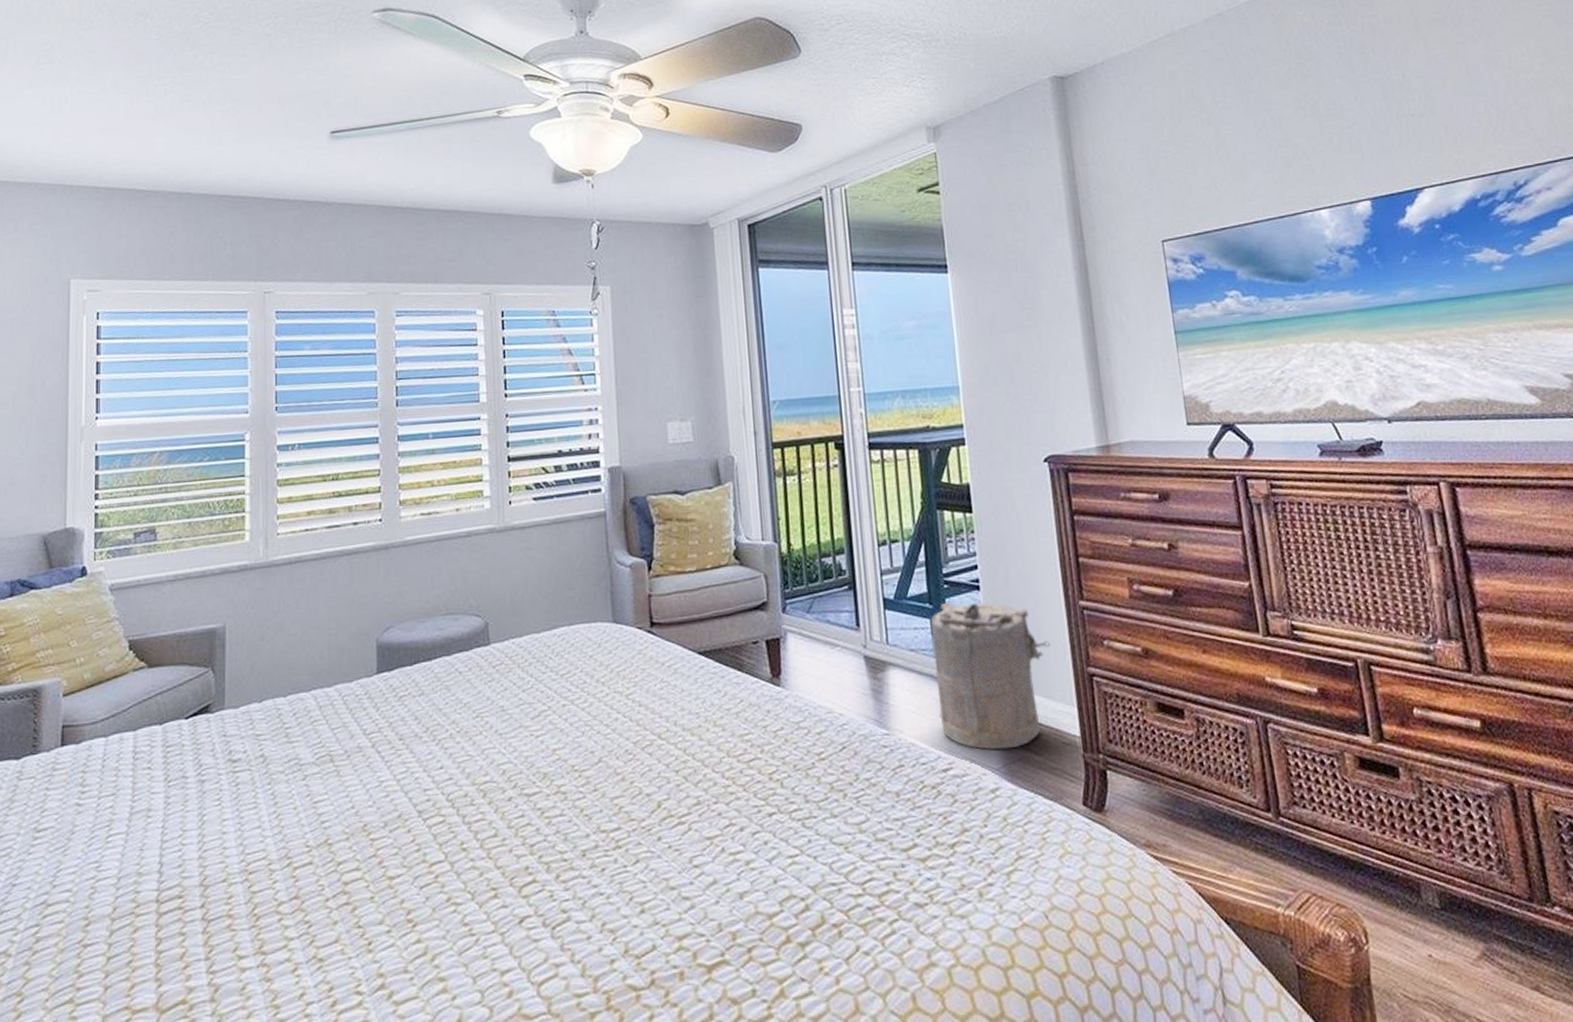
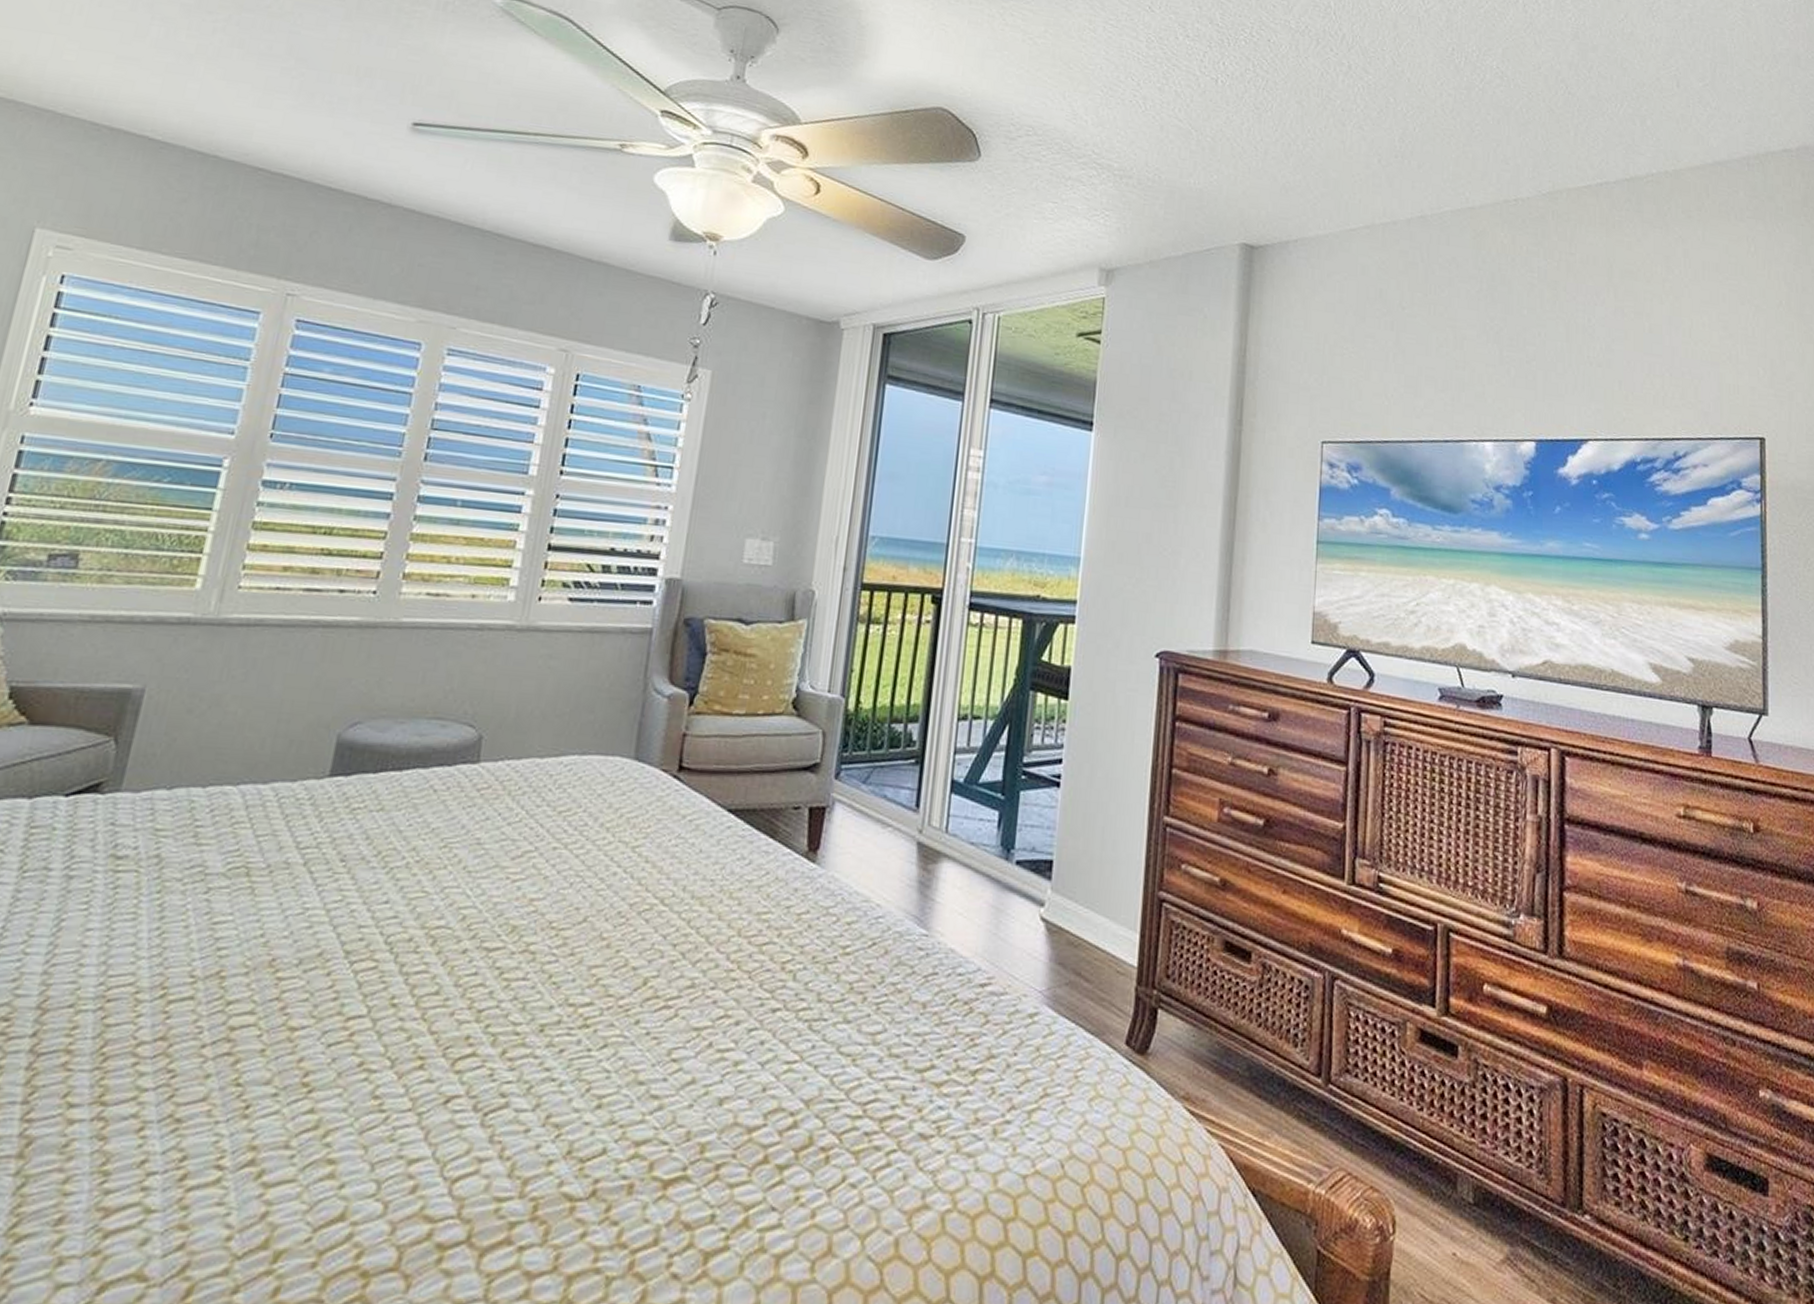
laundry hamper: present [930,602,1050,750] -> none [988,795,1124,971]

